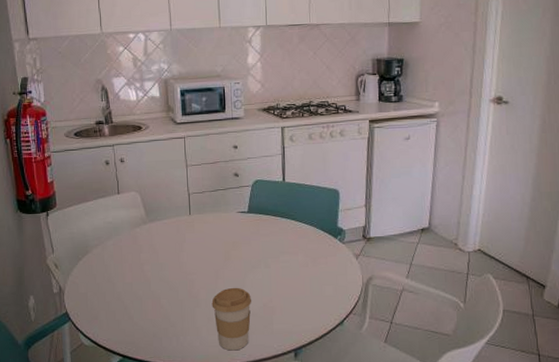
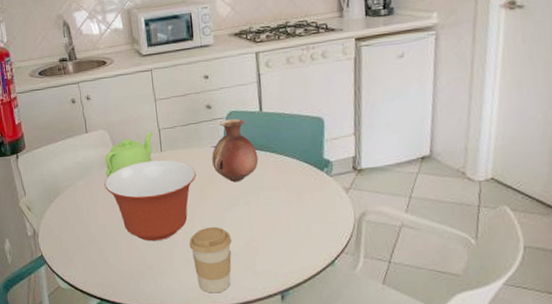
mixing bowl: none [133,223,222,300] -> present [104,160,196,242]
teapot: none [135,195,183,238] -> present [104,131,153,177]
vase: none [237,186,280,246] -> present [212,118,259,183]

